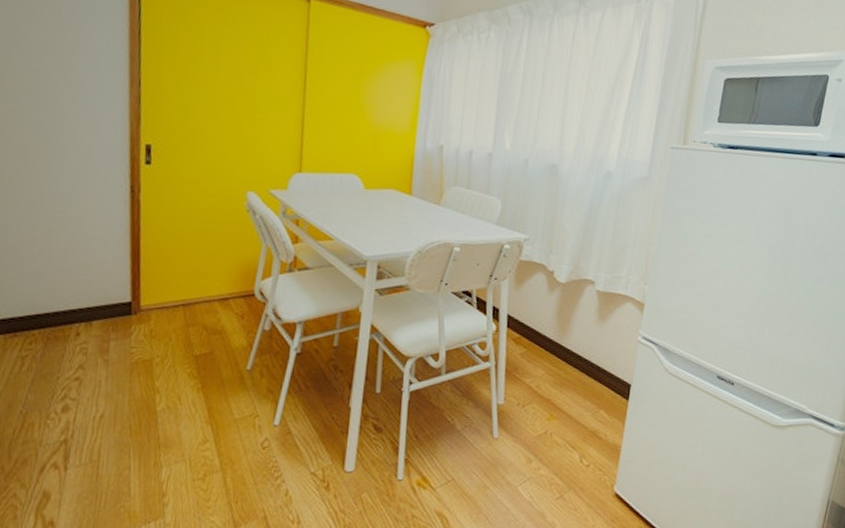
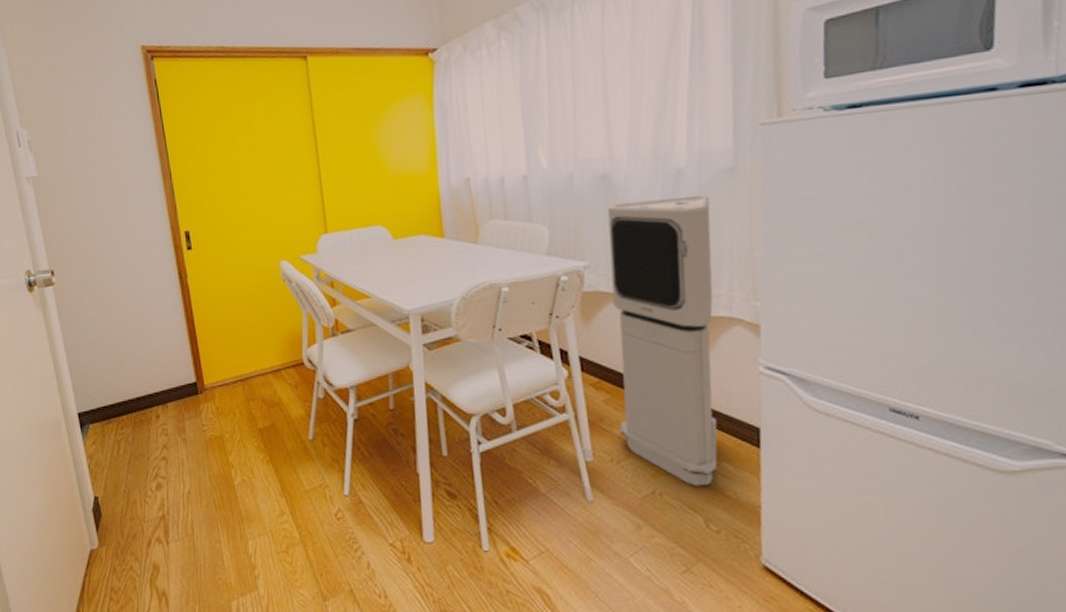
air purifier: none [529,190,626,429] -> present [607,196,718,487]

